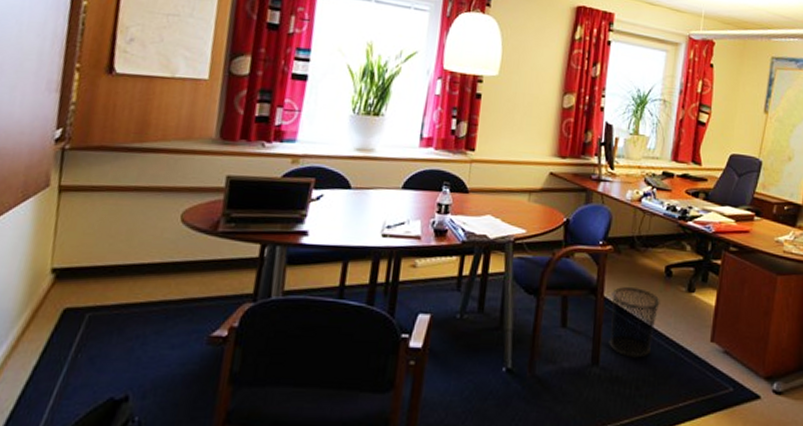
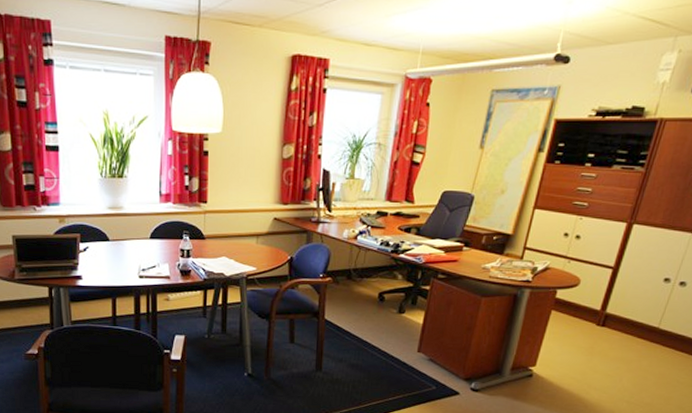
waste bin: present [609,287,660,358] -> none [330,311,374,365]

